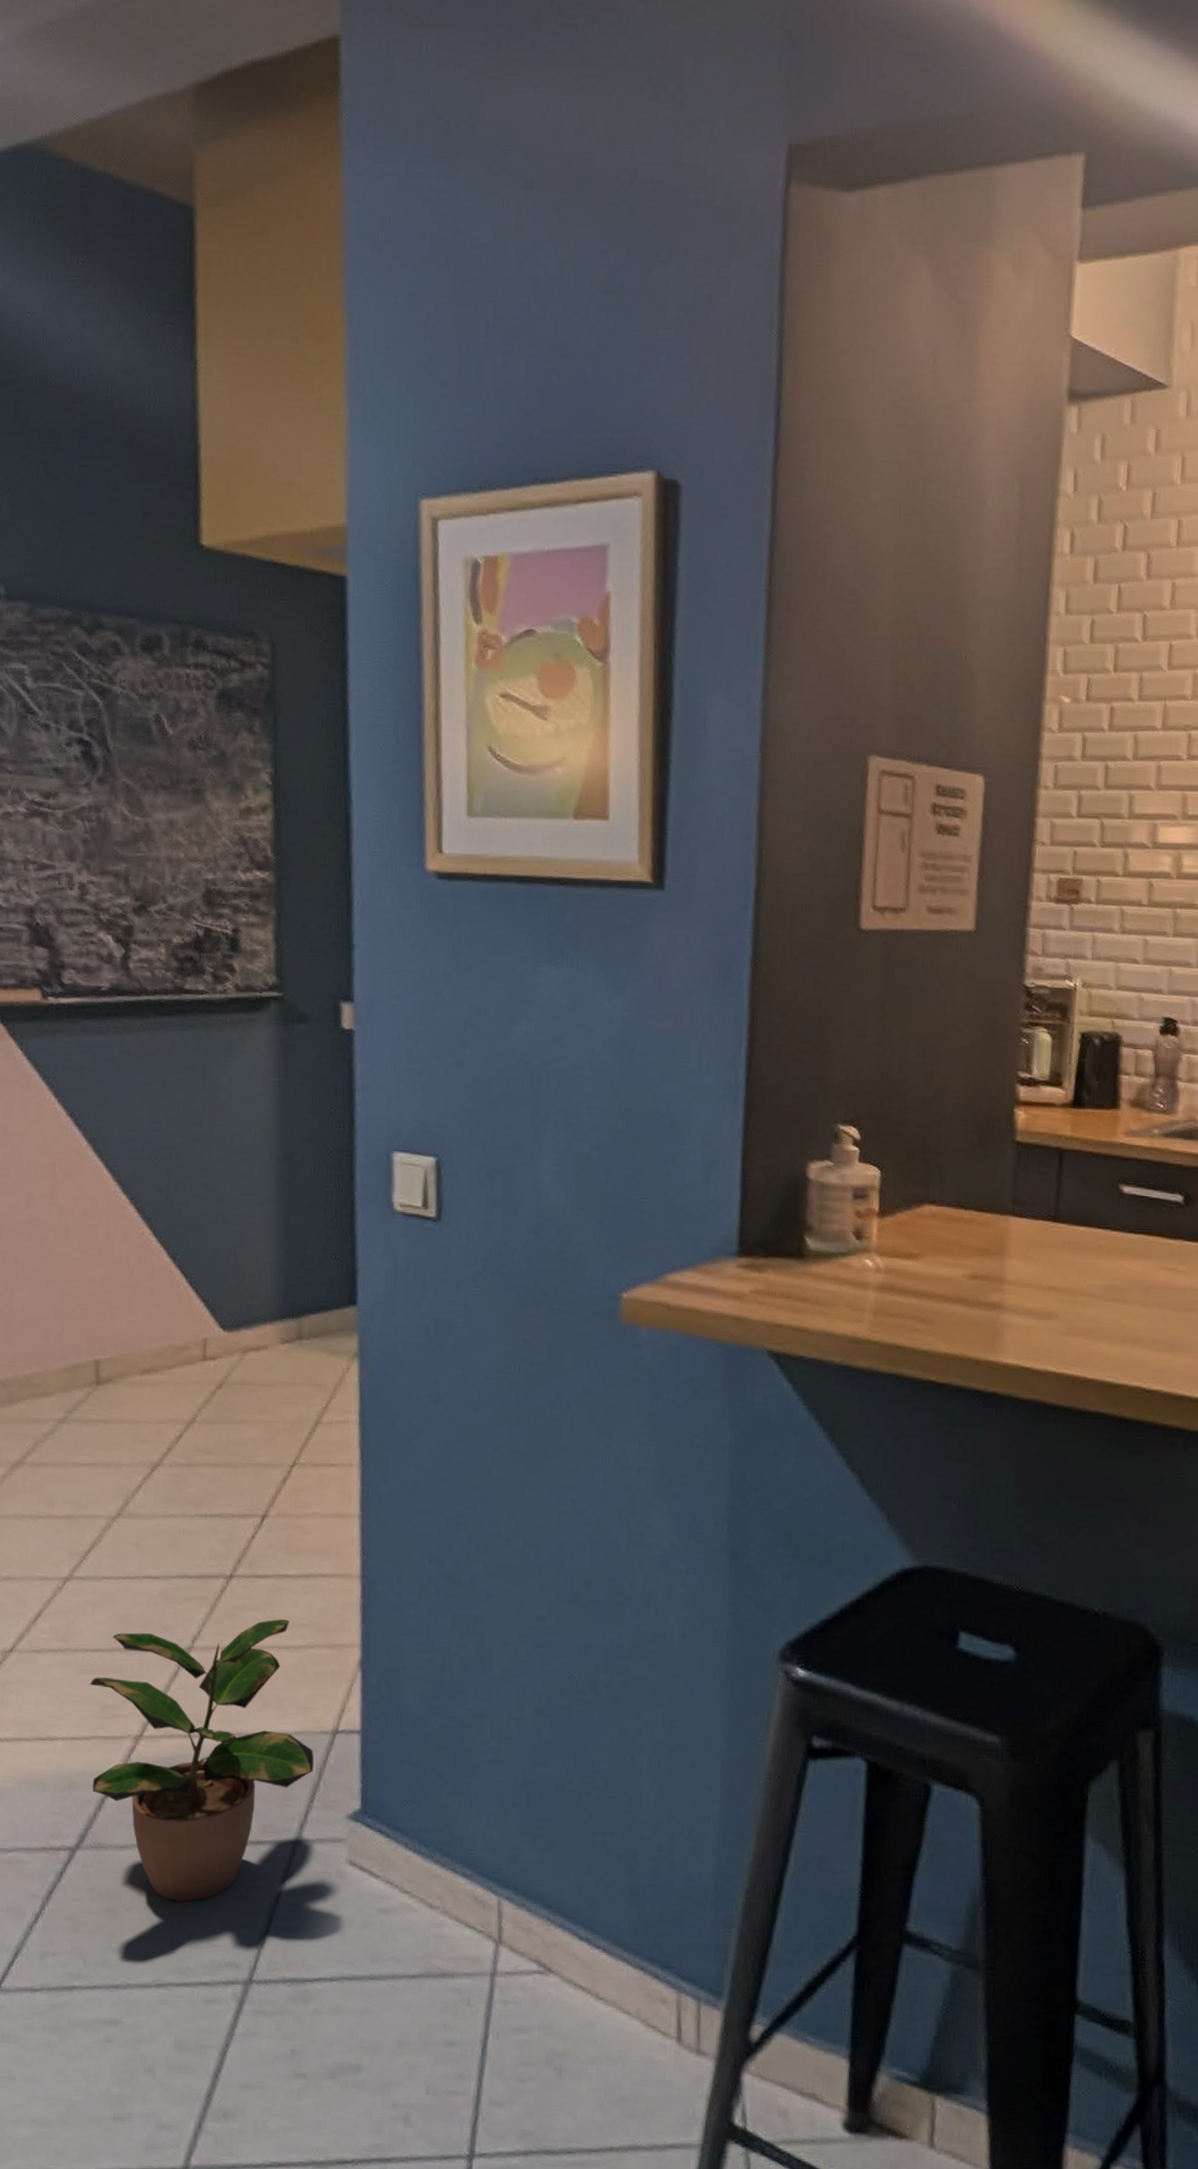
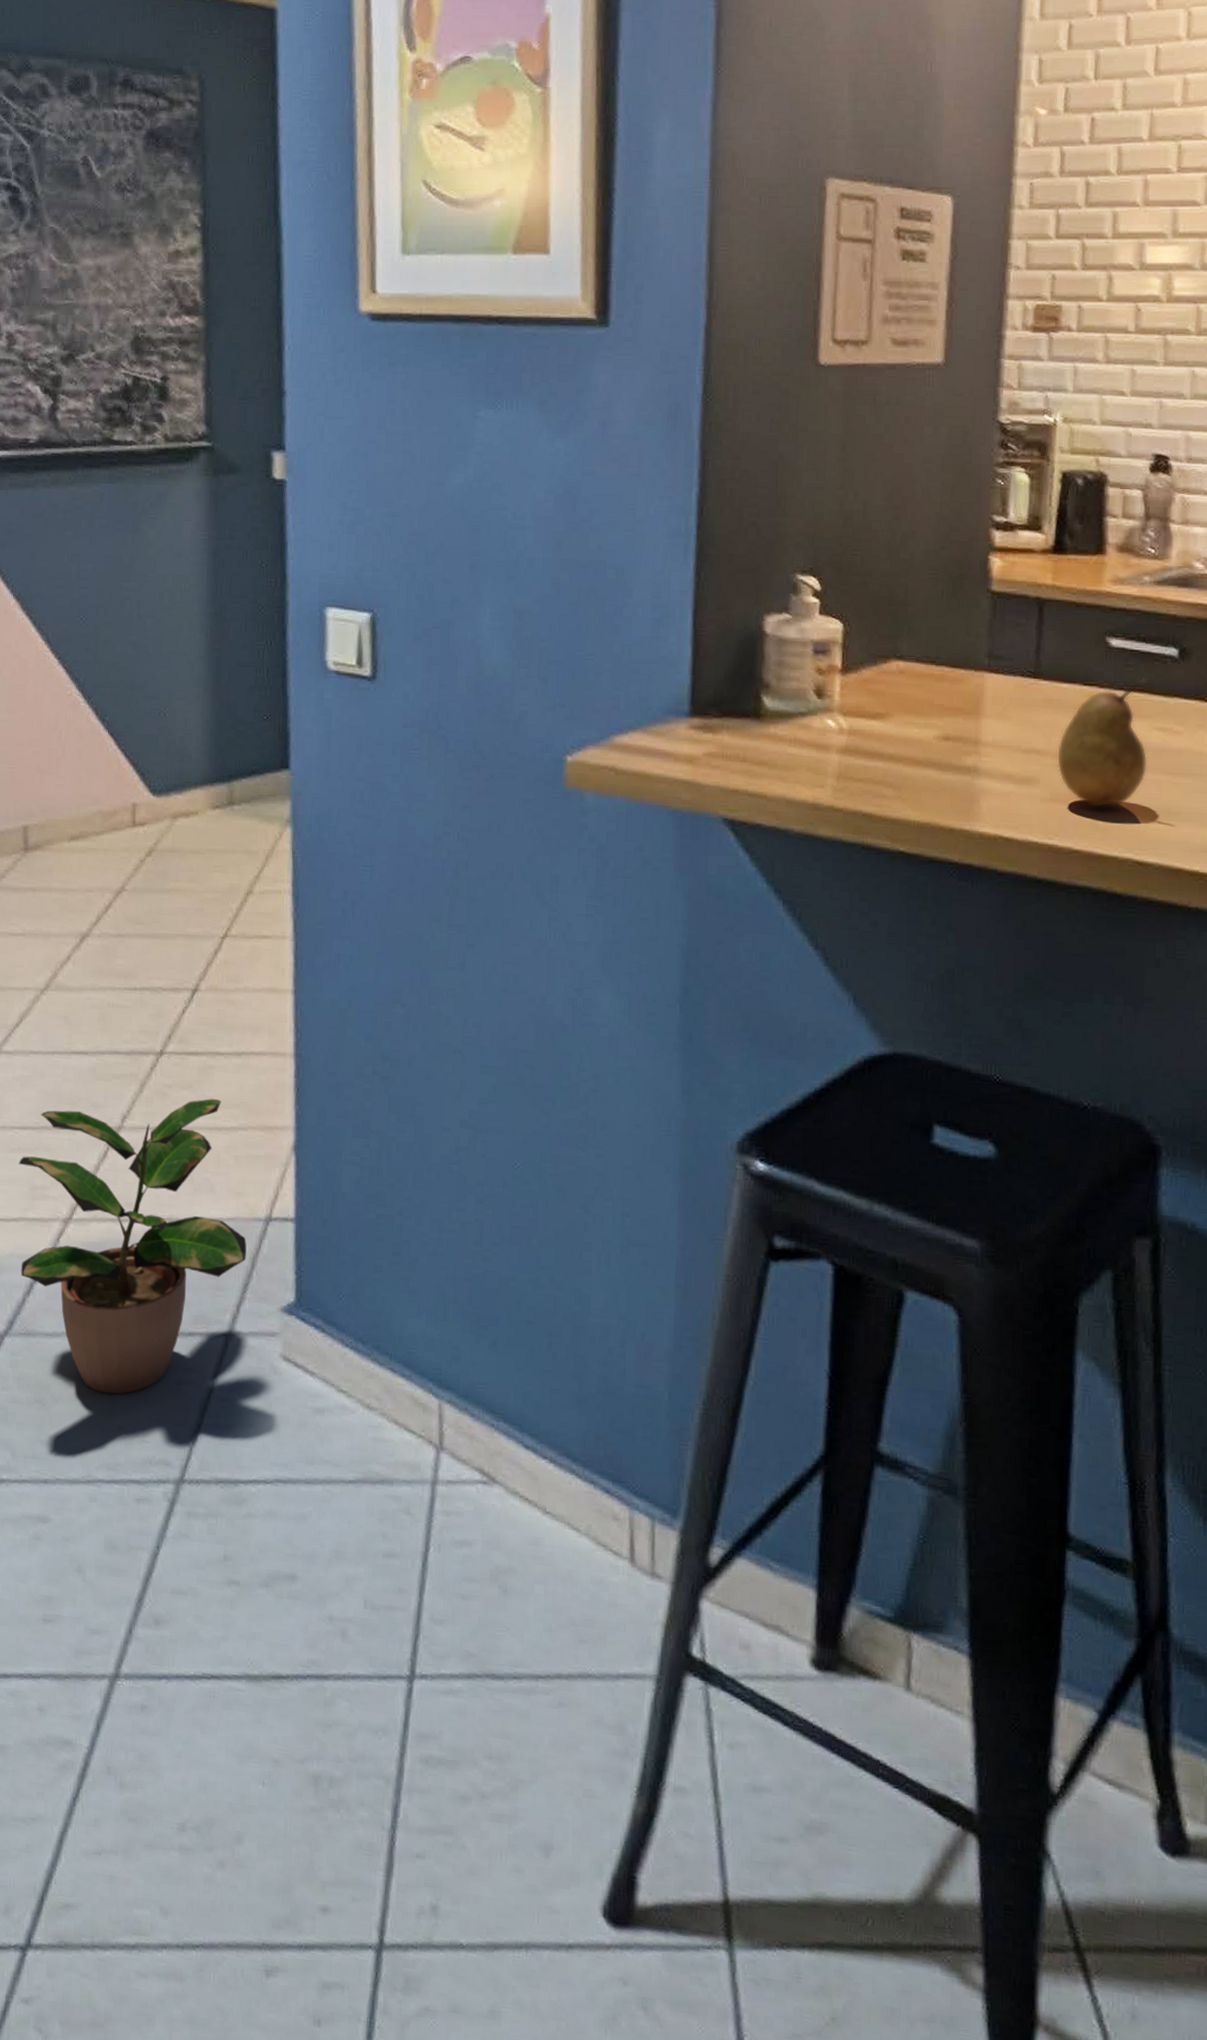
fruit: none [1074,1222,1157,1340] -> present [1057,678,1149,807]

